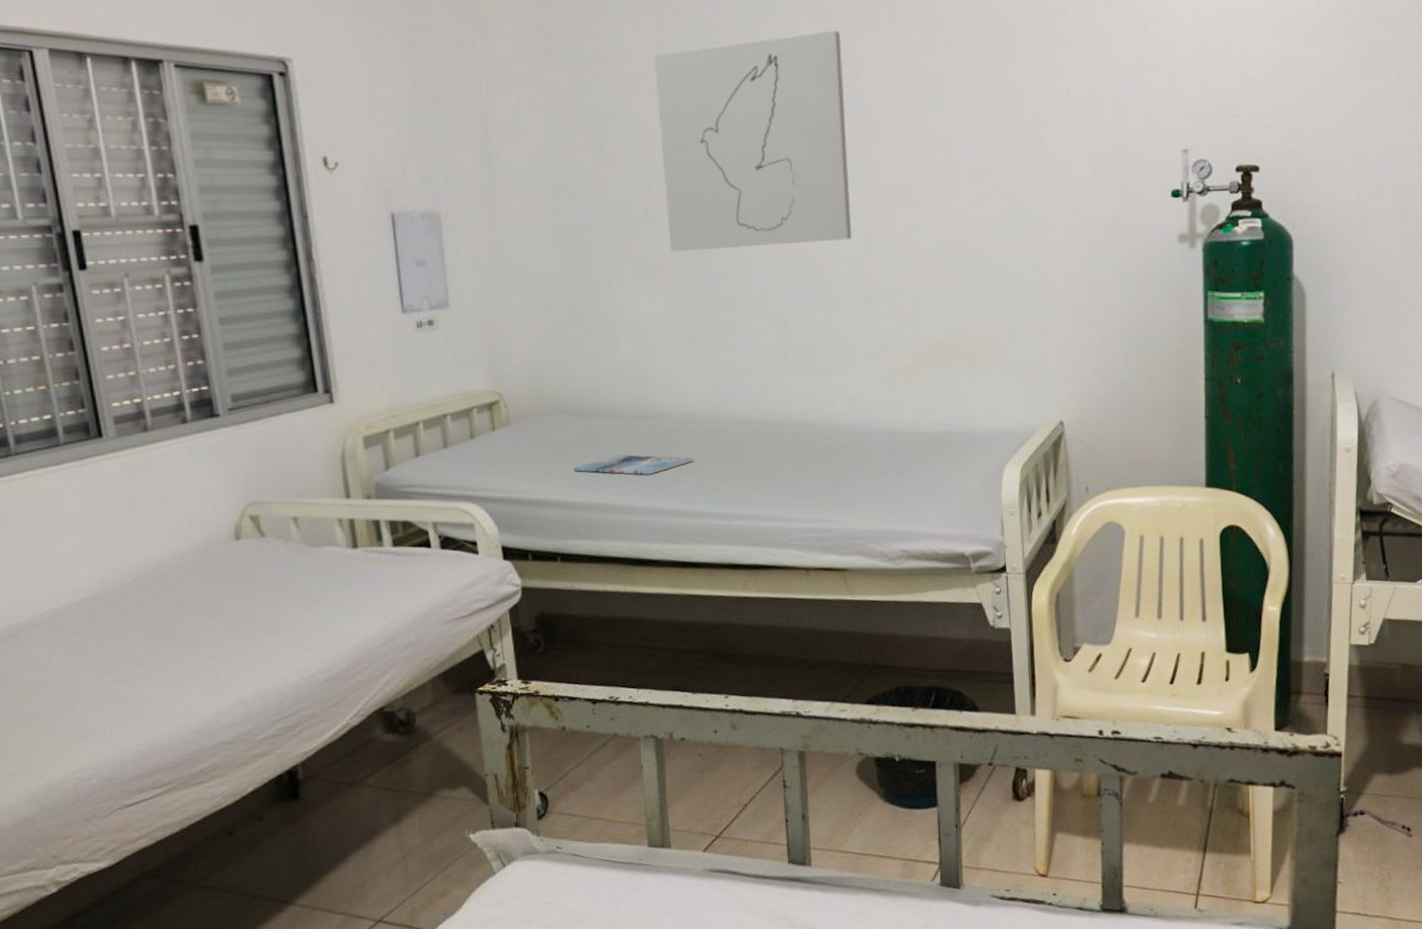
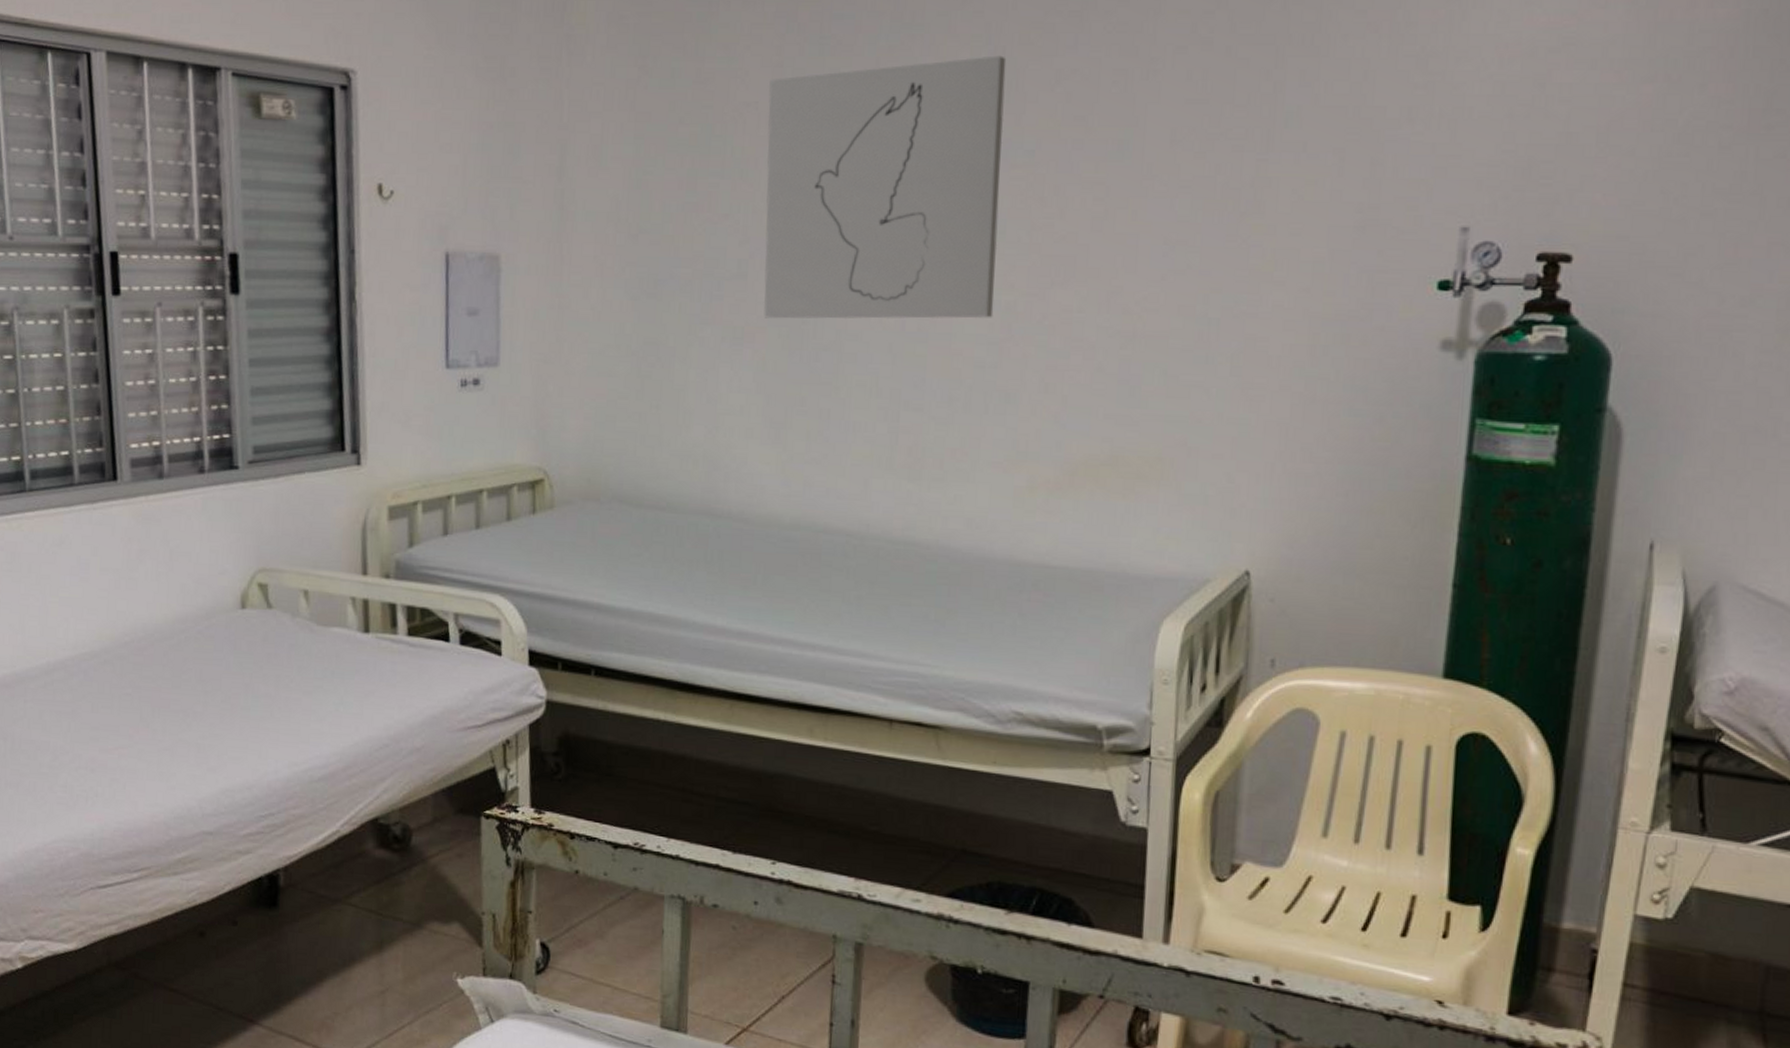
magazine: present [573,455,694,475] -> none [621,557,765,585]

